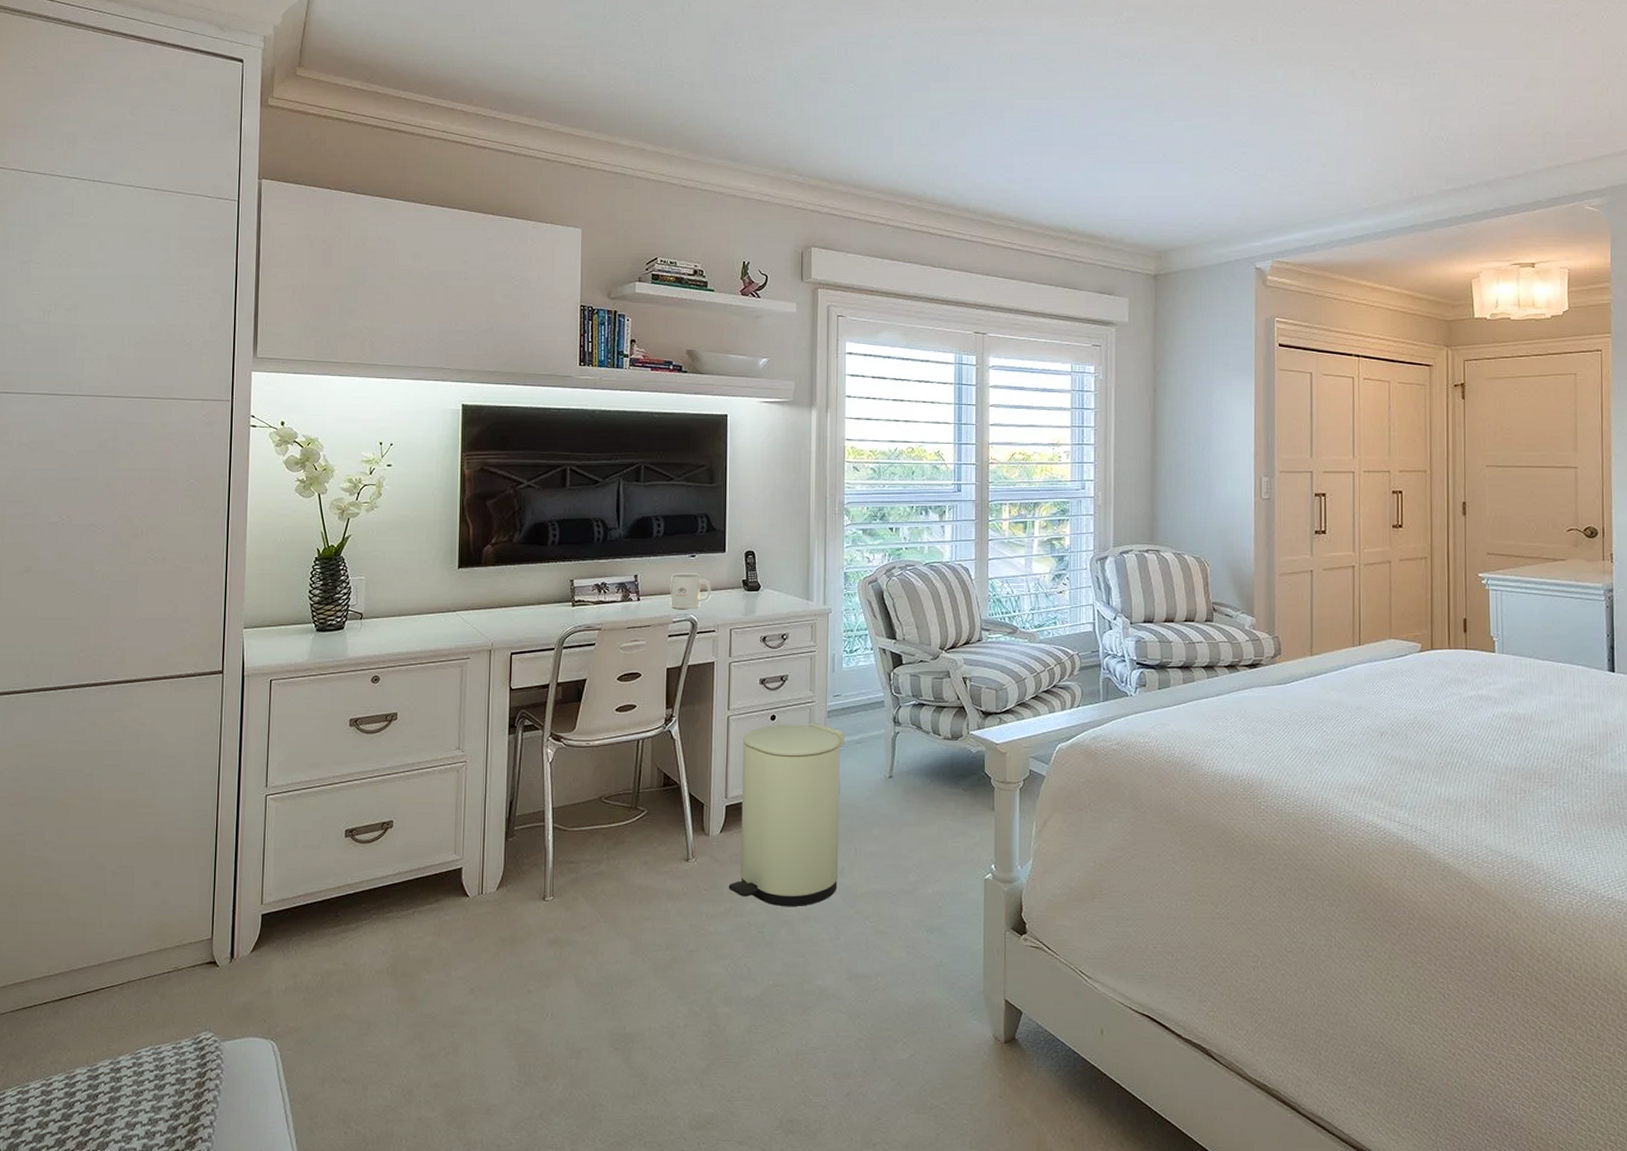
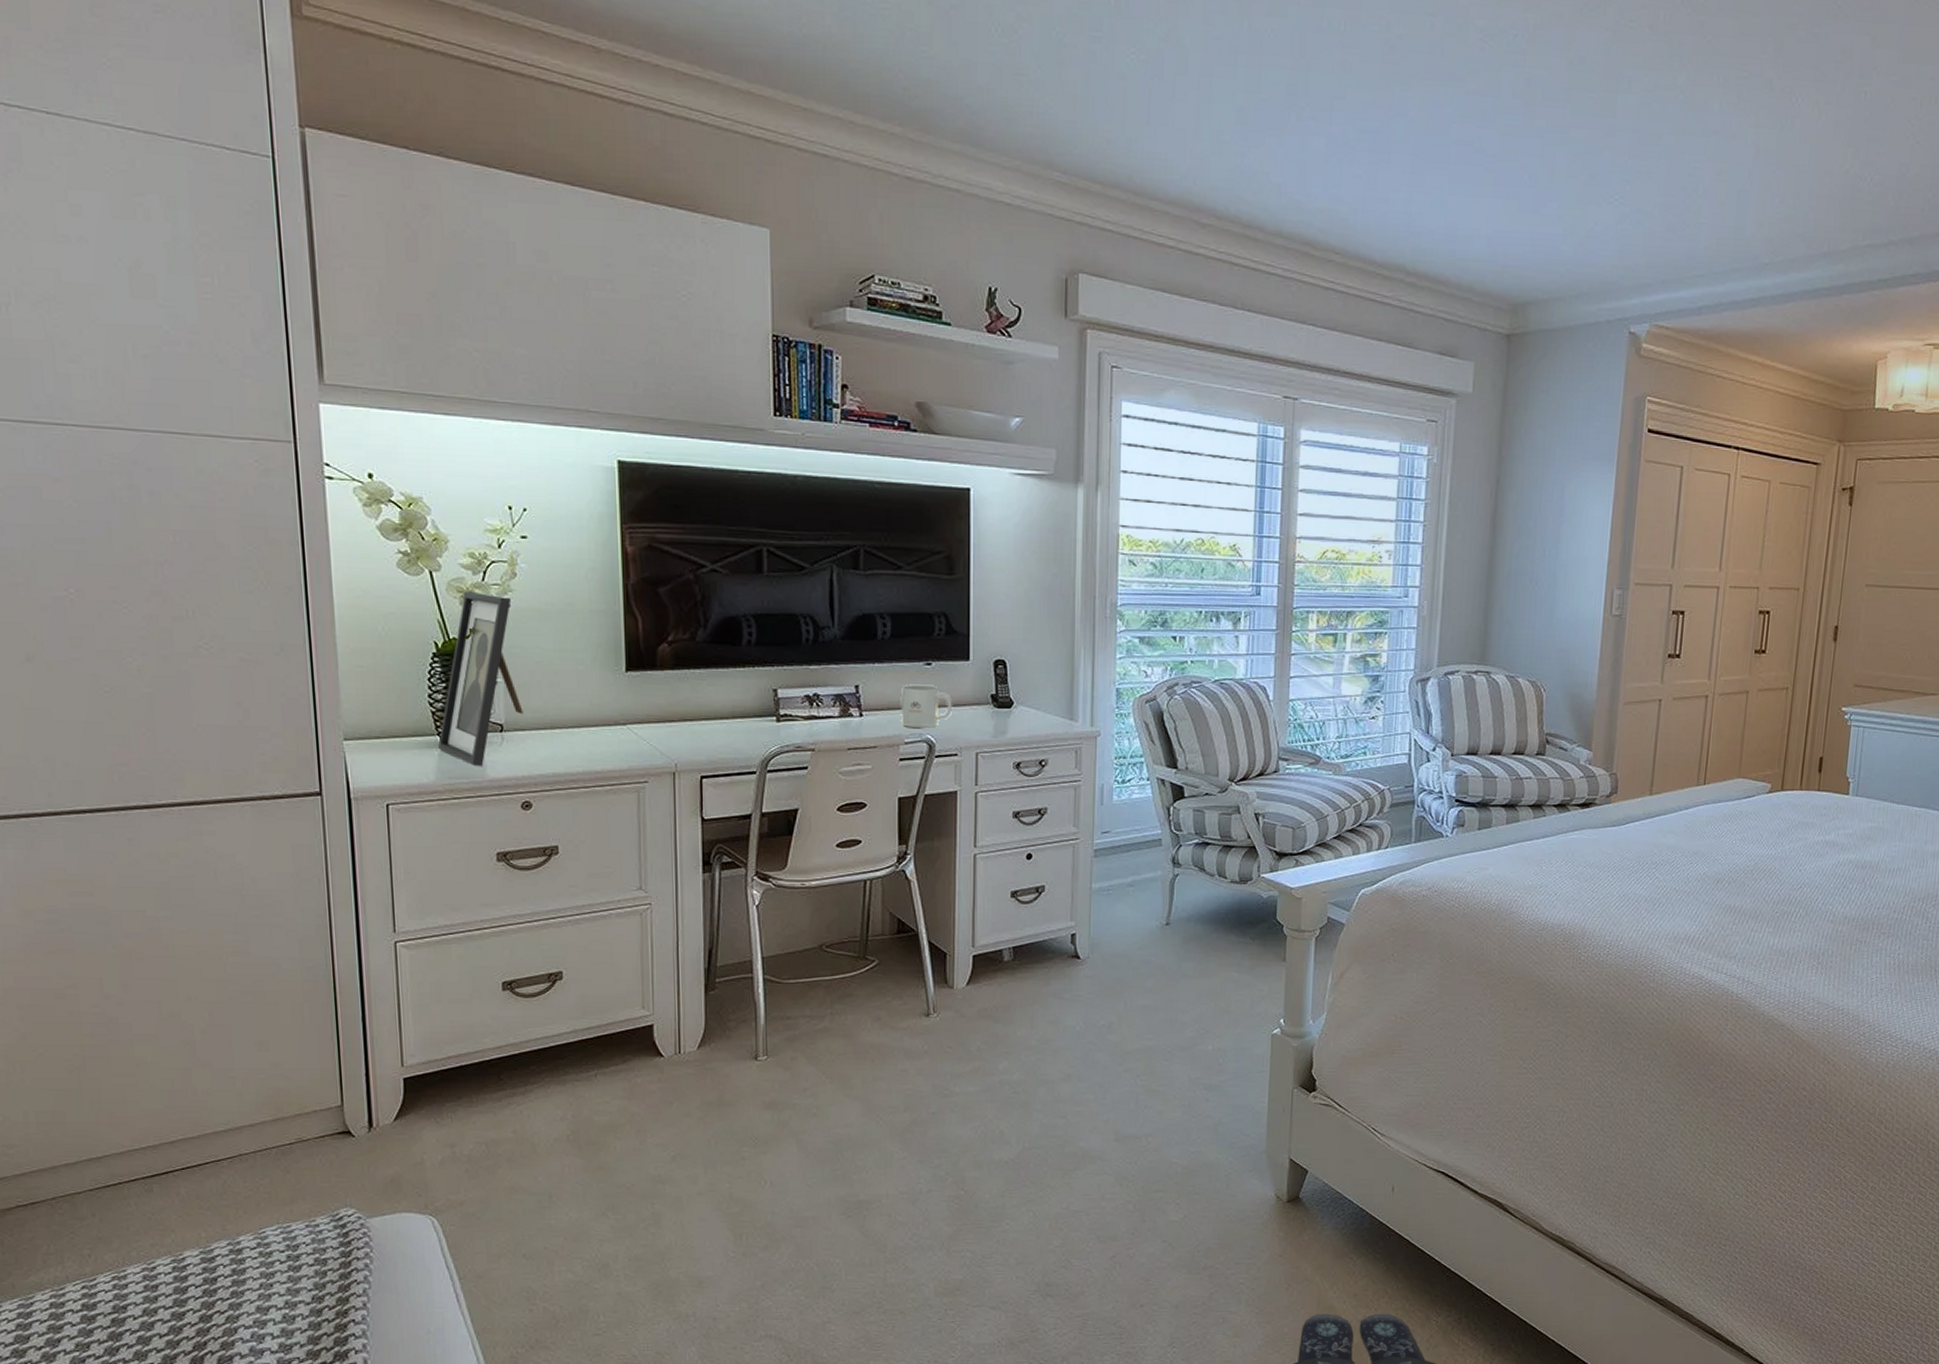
picture frame: none [313,508,379,647] -> present [438,591,523,766]
pedal bin: present [728,722,845,906] -> none [977,862,1114,1064]

